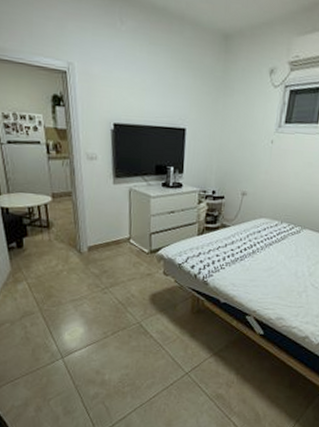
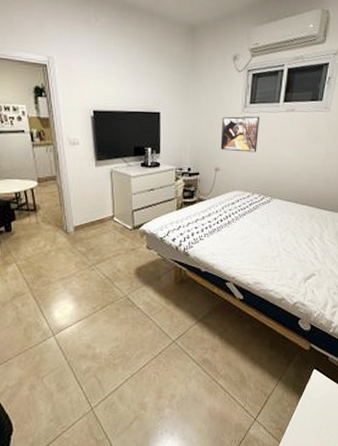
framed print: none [249,136,296,178] -> present [220,116,260,153]

